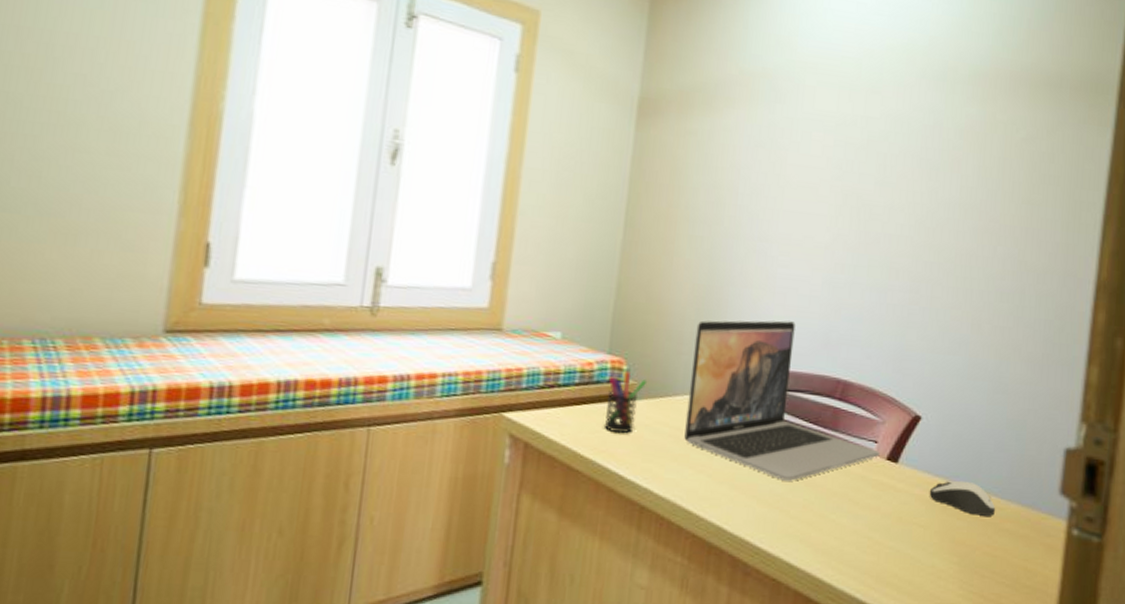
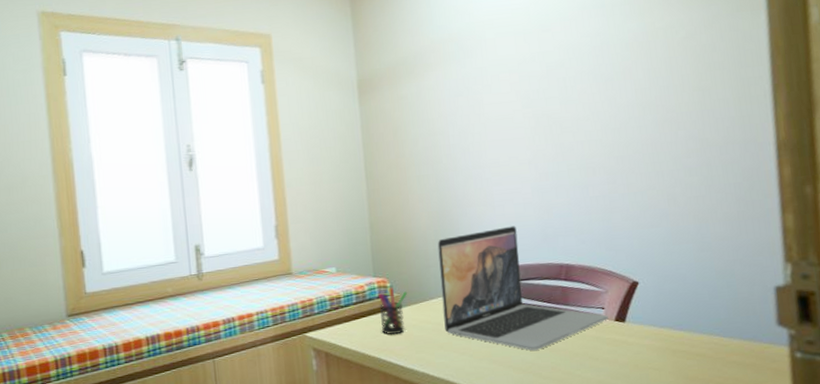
computer mouse: present [929,480,996,516] -> none [657,328,721,354]

